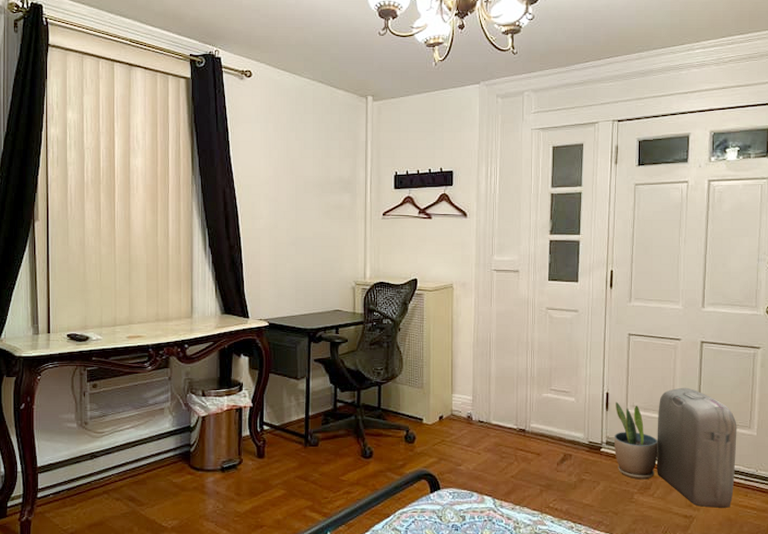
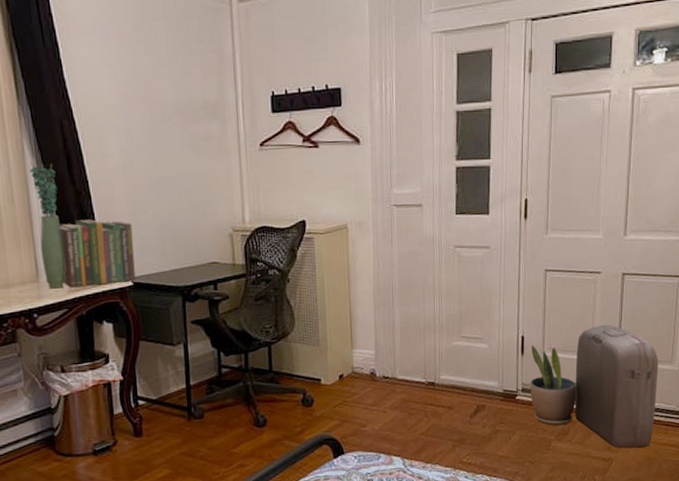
vase: none [194,219,215,324] -> present [29,161,66,289]
books: none [211,269,272,324] -> present [59,219,136,288]

